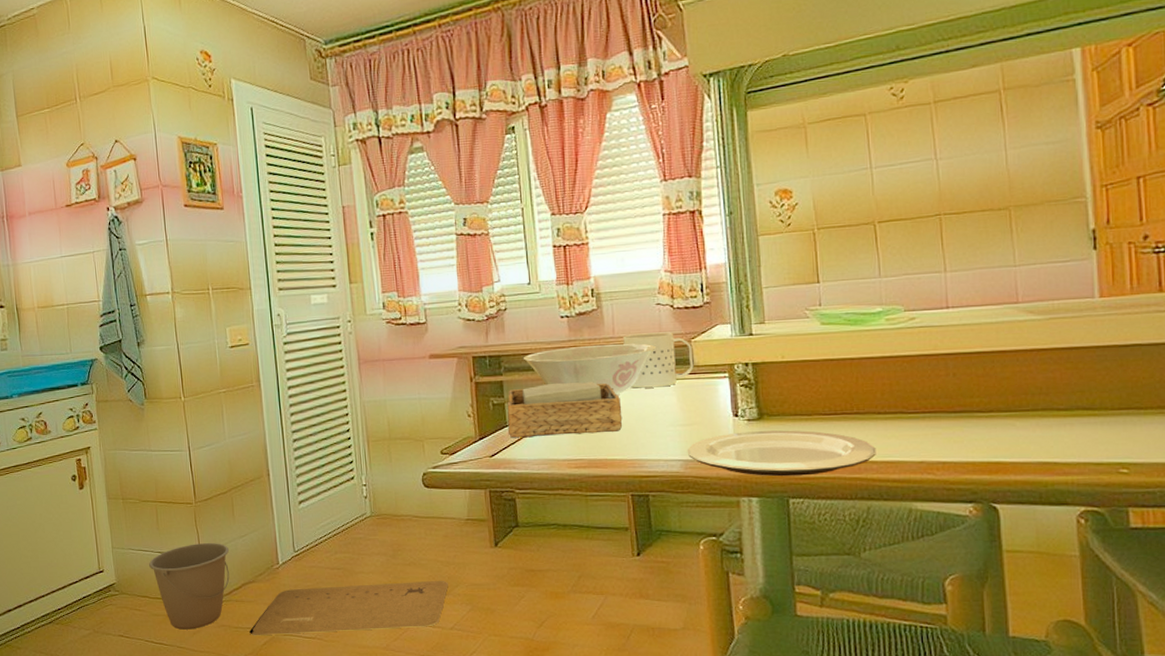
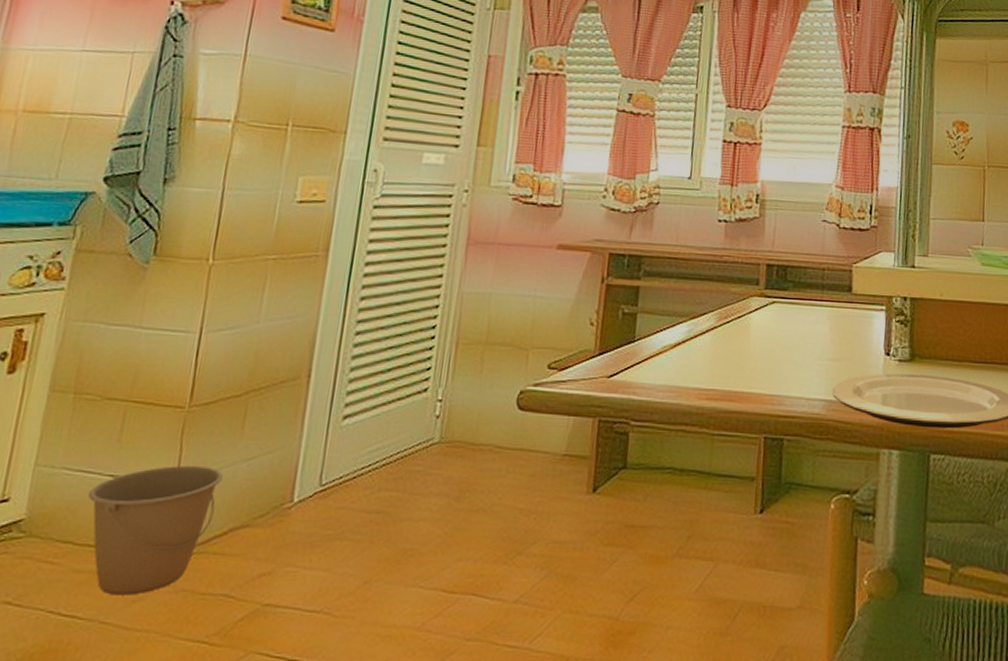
doormat: present [249,580,448,636] -> none [222,534,524,608]
napkin holder: present [507,382,623,438] -> none [635,295,769,361]
bowl: present [523,343,657,397] -> none [667,256,816,320]
mug: present [623,332,694,388] -> none [782,250,853,314]

